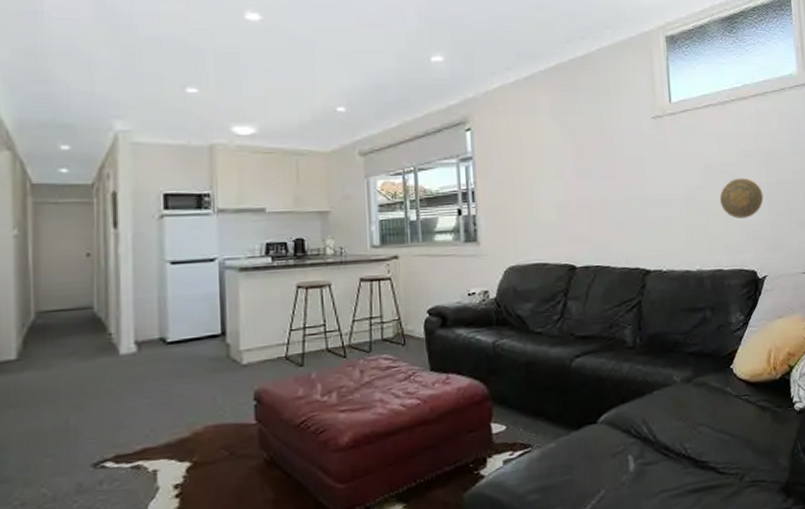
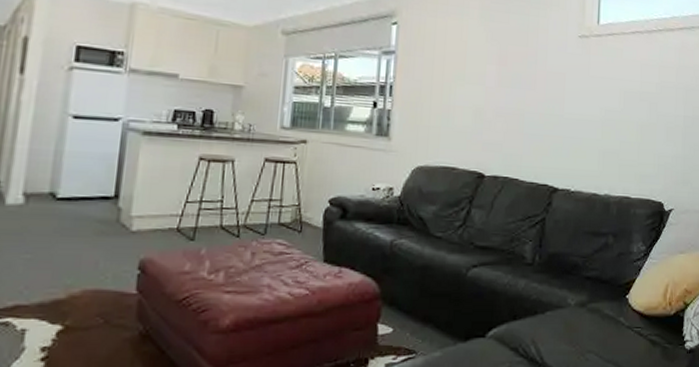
decorative plate: present [719,178,764,219] -> none [635,108,679,149]

